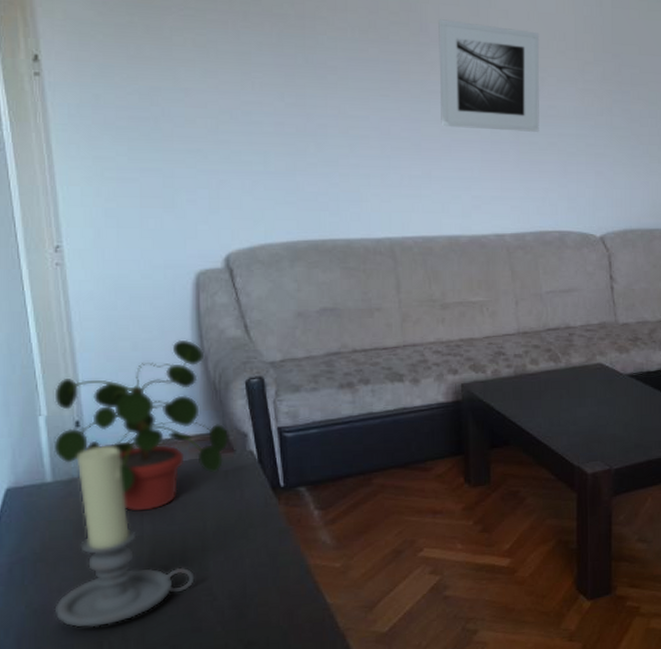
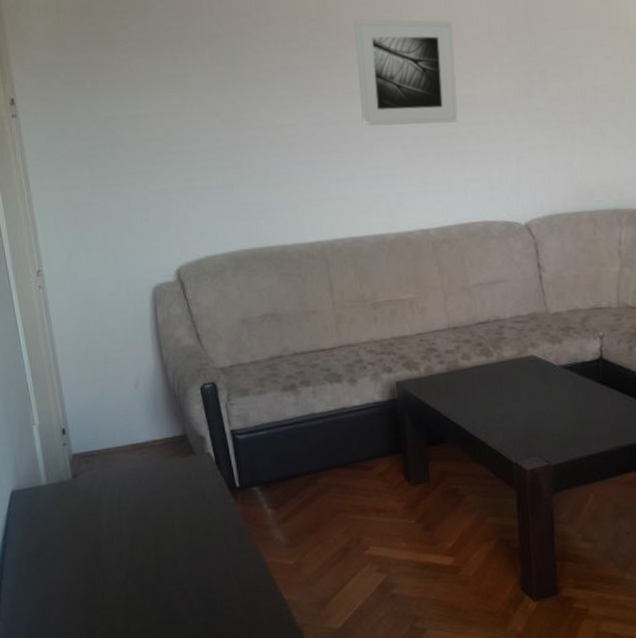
potted plant: present [53,339,228,511] -> none [44,350,189,511]
candle holder: present [54,446,195,628] -> none [54,451,168,618]

